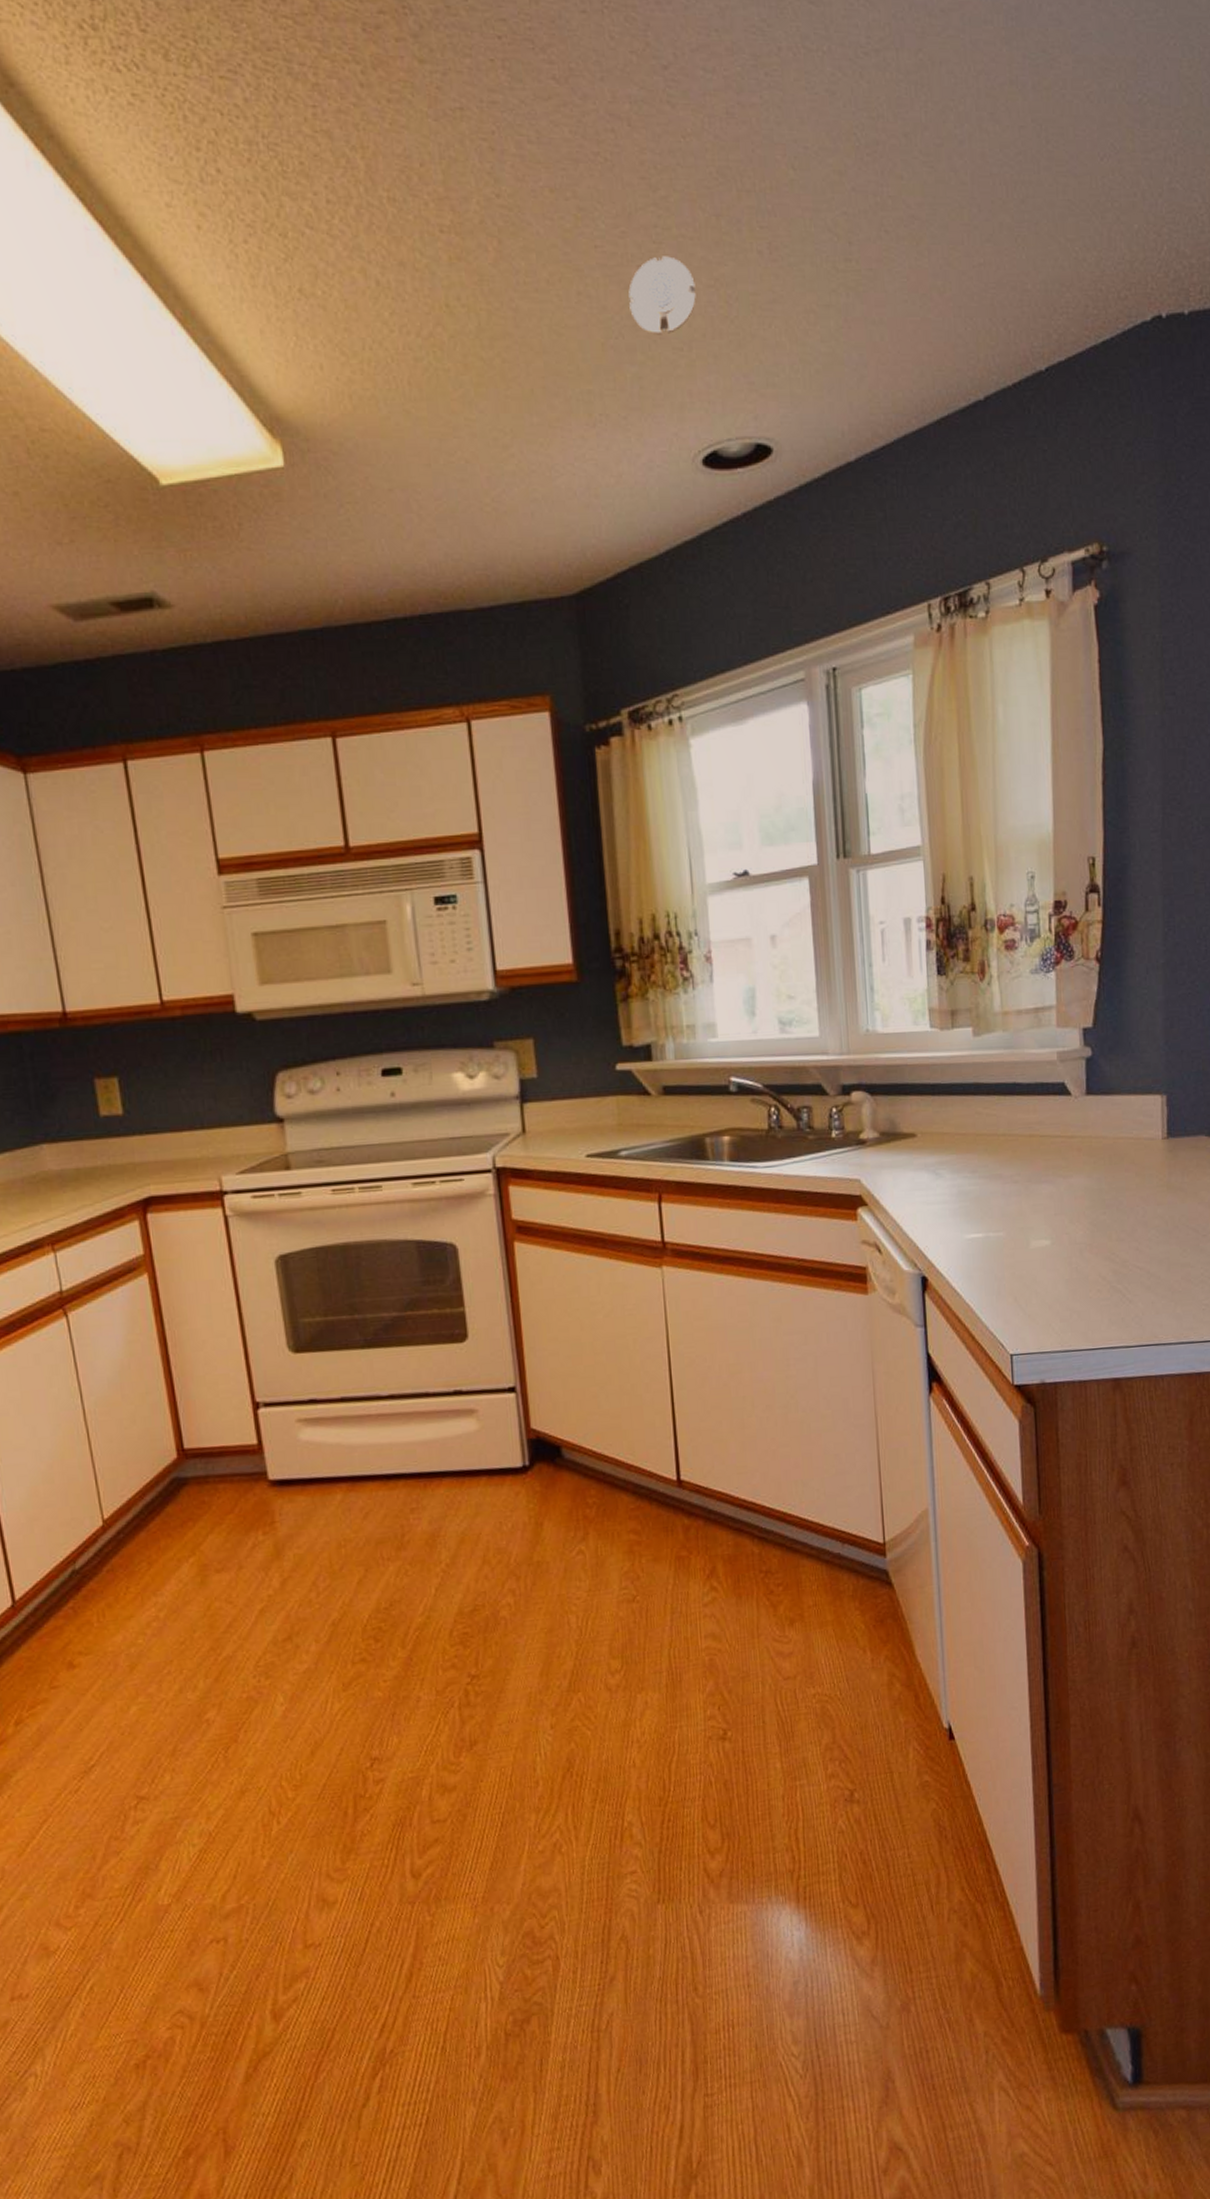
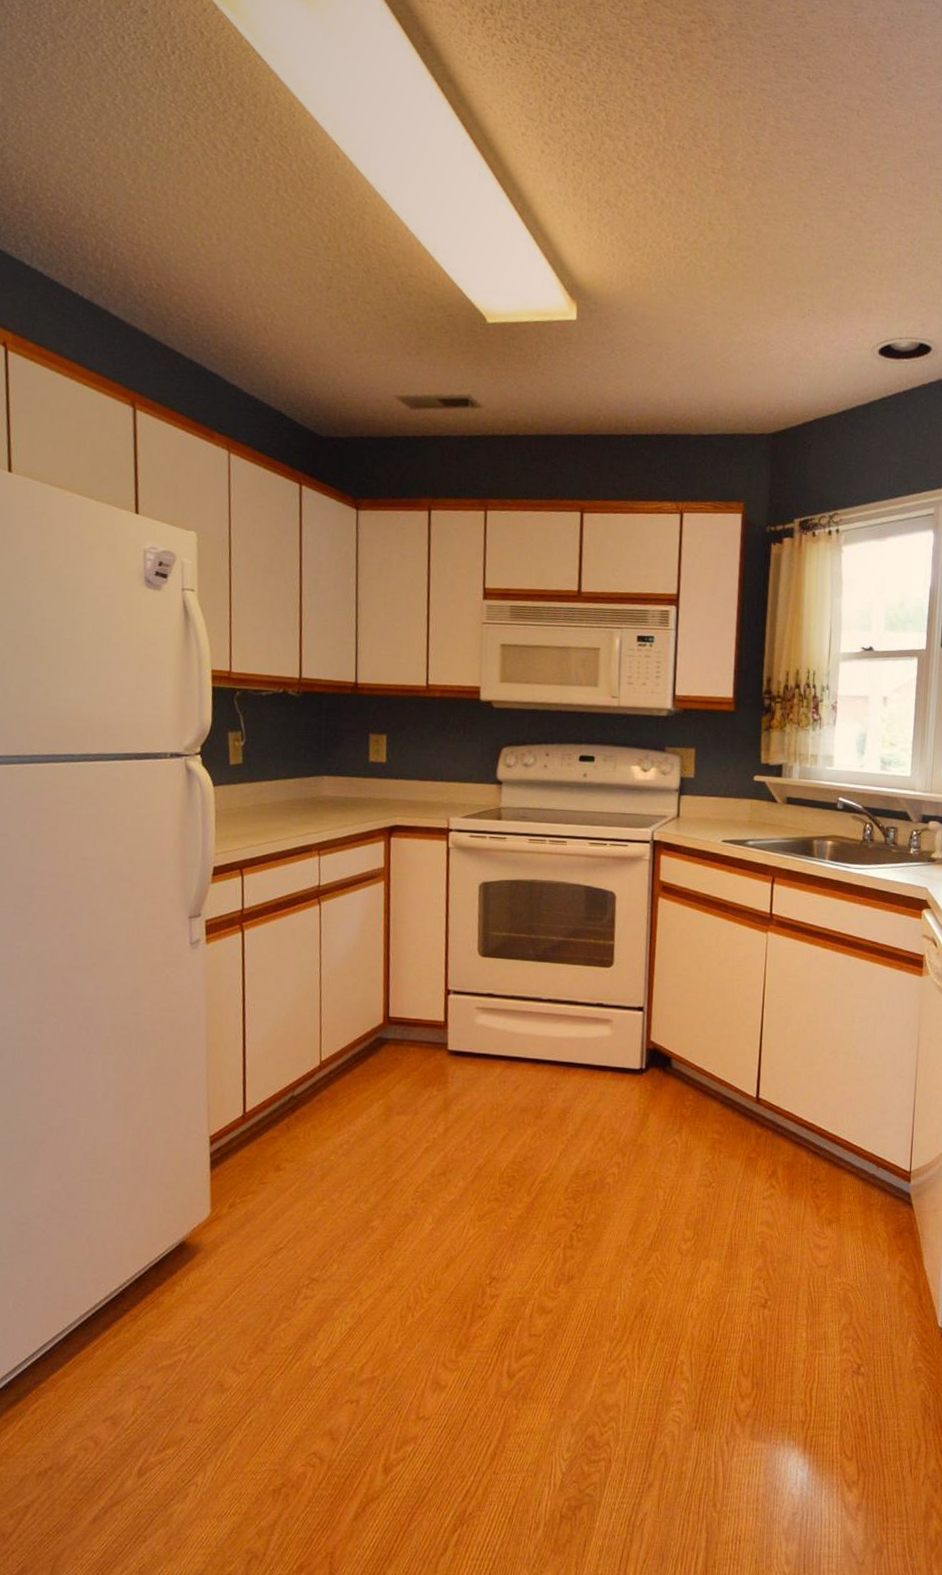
smoke detector: present [628,256,696,335] -> none [841,206,891,260]

